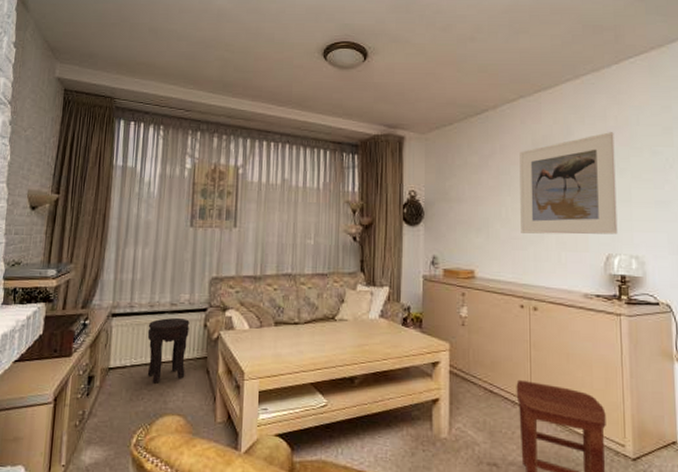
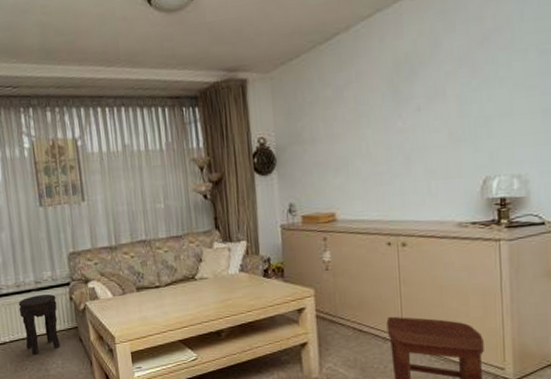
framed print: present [519,132,618,235] -> none [379,35,497,167]

